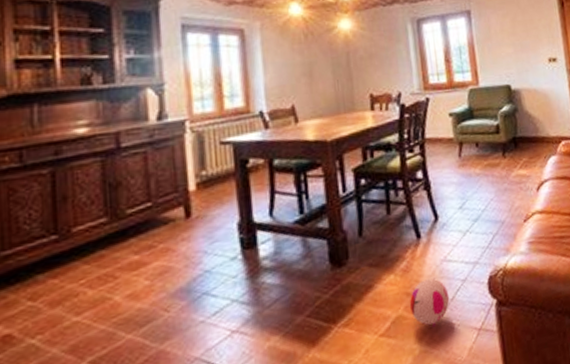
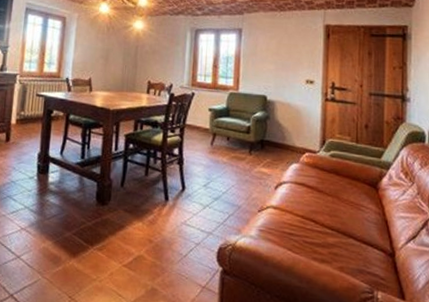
plush toy: present [409,278,450,327] -> none [150,234,183,273]

